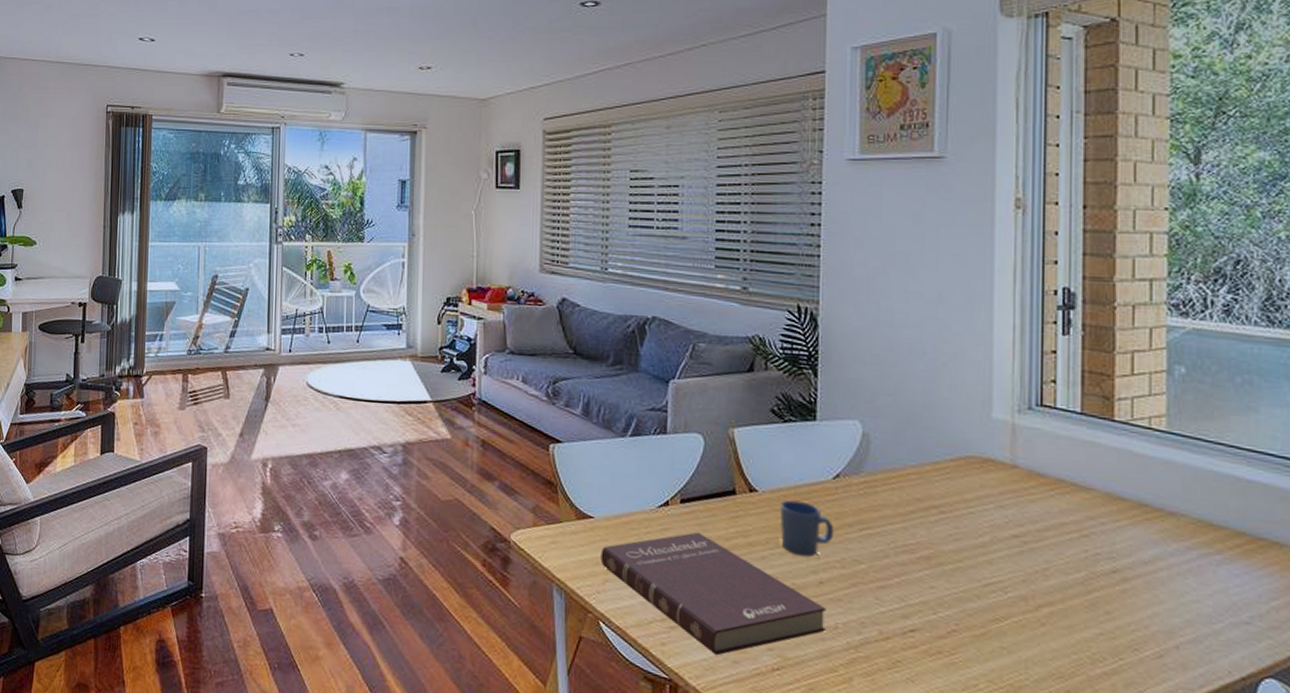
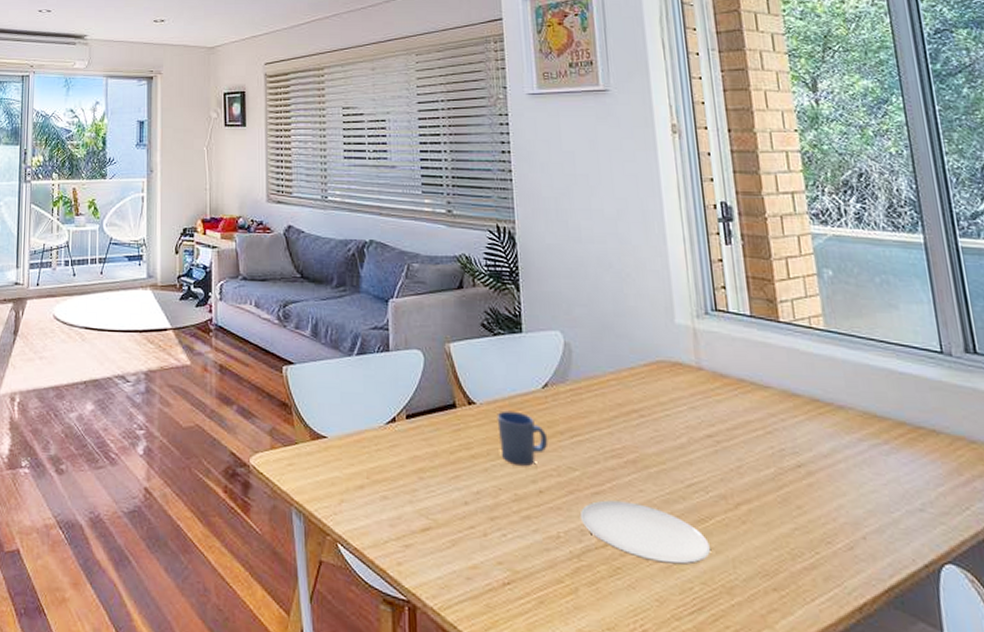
book: present [600,532,826,656] -> none [335,447,549,573]
plate: none [861,594,1003,663] -> present [579,500,711,566]

